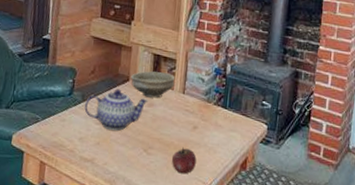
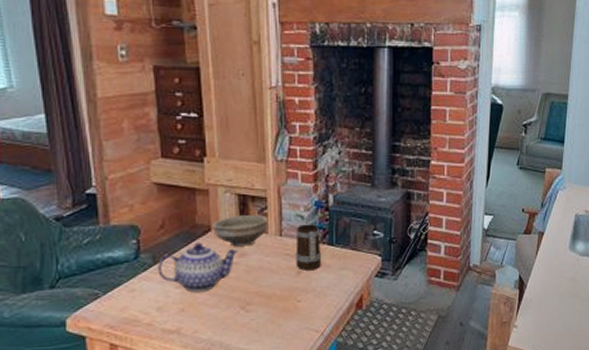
apple: present [171,147,196,174] -> none [275,296,305,326]
mug: none [193,86,216,128] -> present [296,224,322,271]

